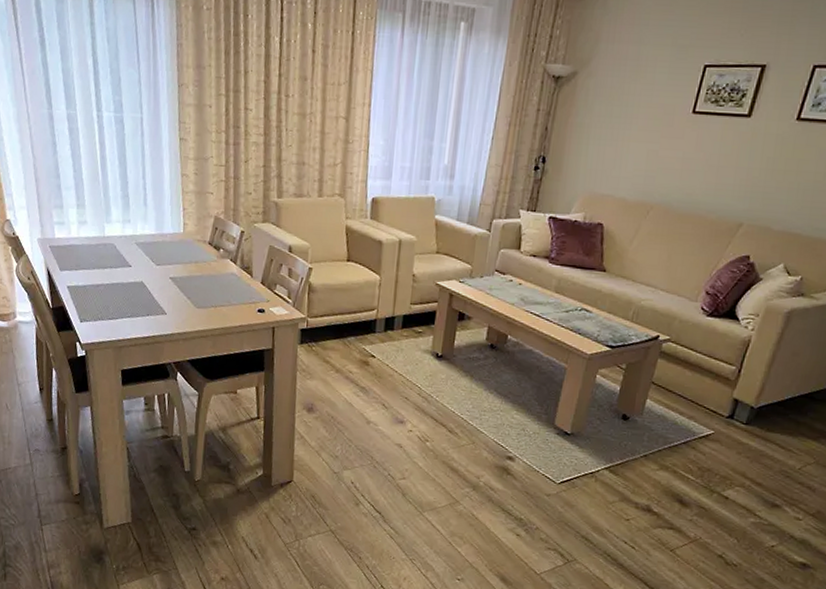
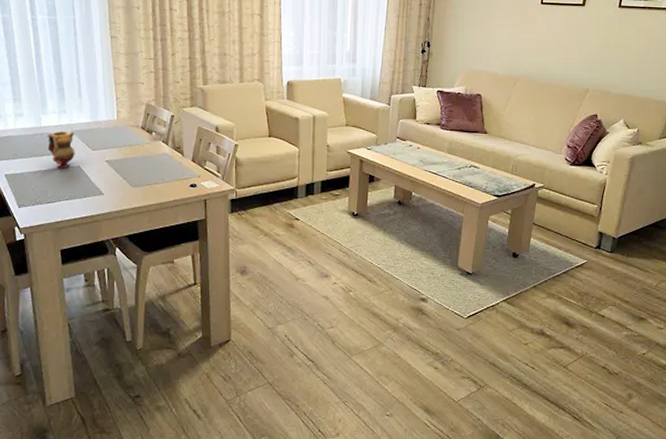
teapot: none [110,242,139,284] -> present [47,131,75,169]

